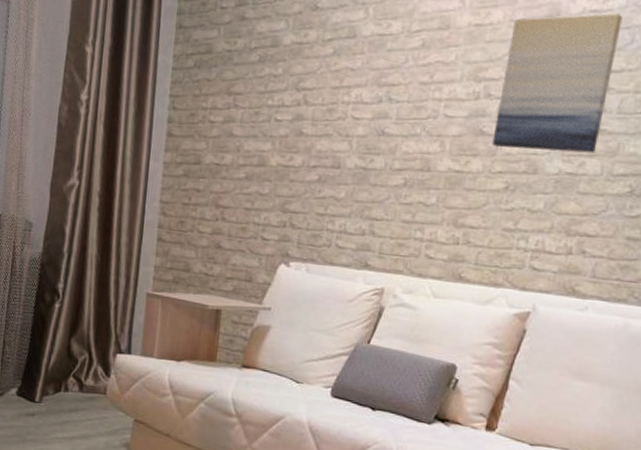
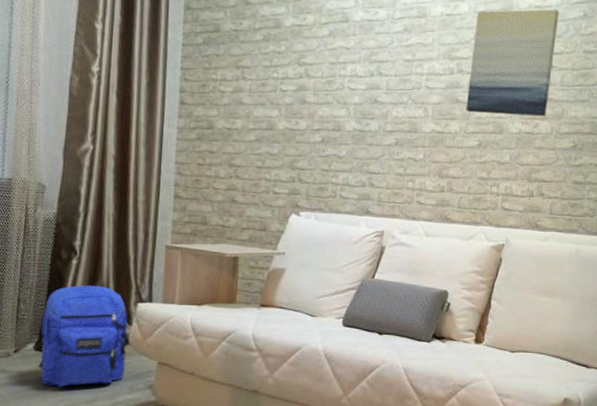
backpack: none [20,331,110,438] -> present [38,285,133,388]

